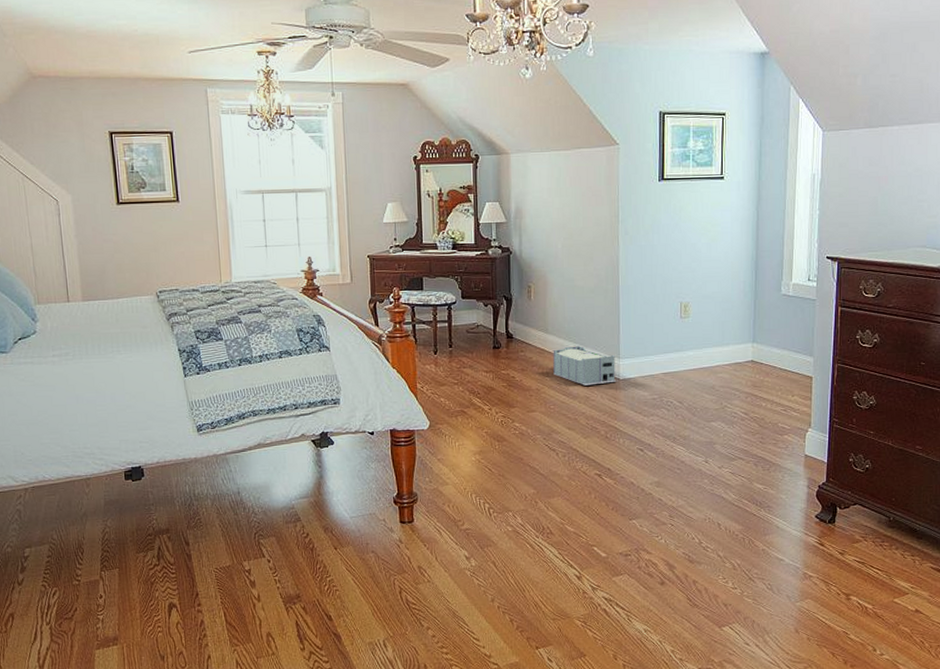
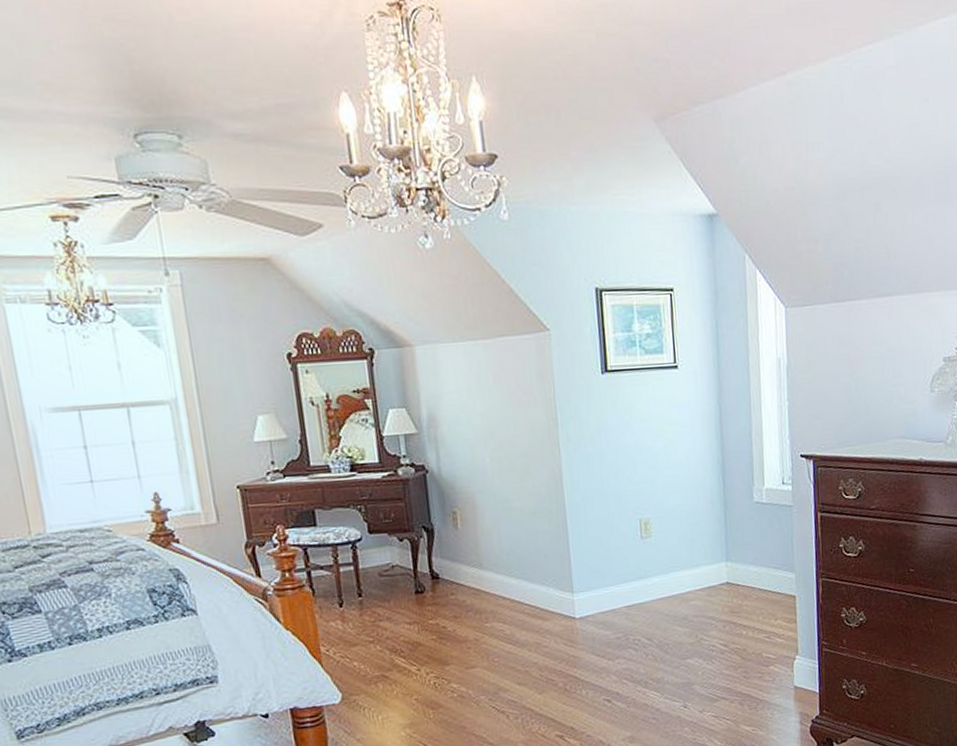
storage bin: present [553,346,618,386] -> none [491,581,574,630]

